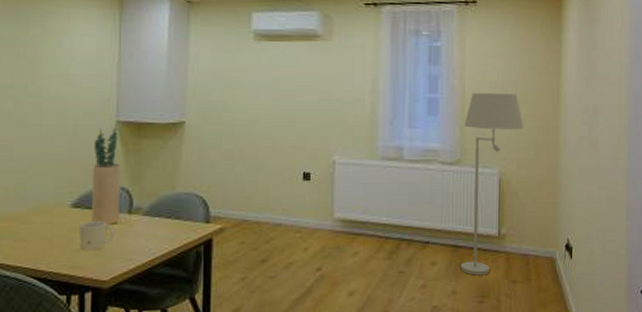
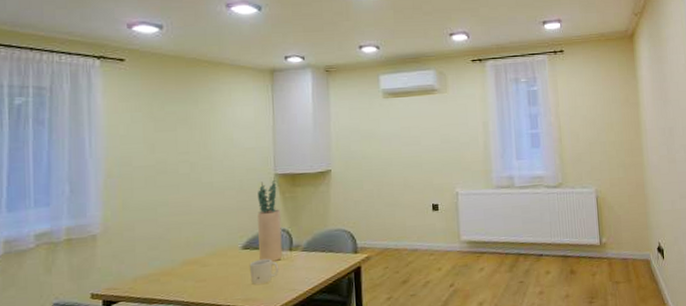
floor lamp: present [460,93,524,276] -> none [563,124,613,280]

